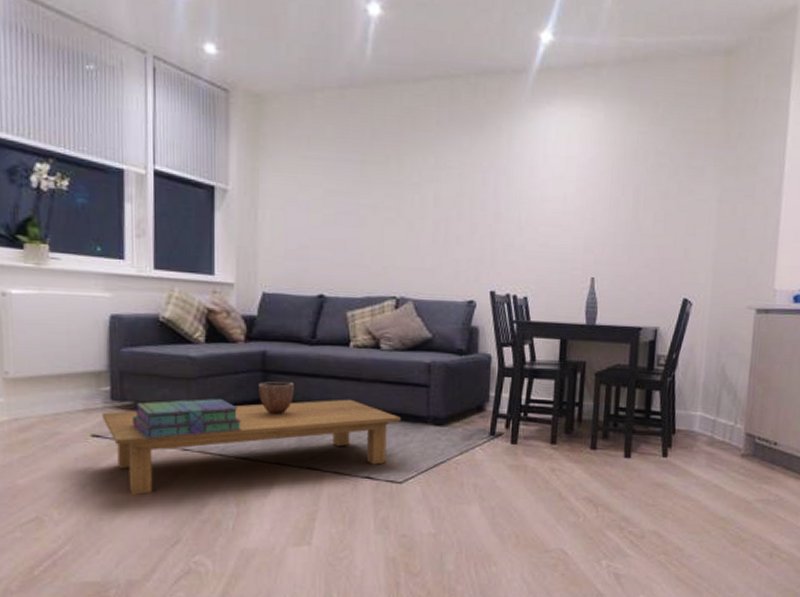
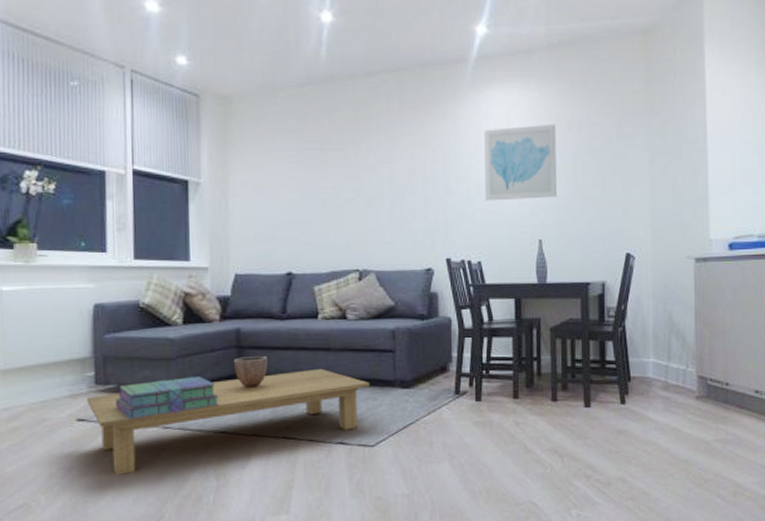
wall art: none [537,150,620,233] -> present [484,124,557,201]

